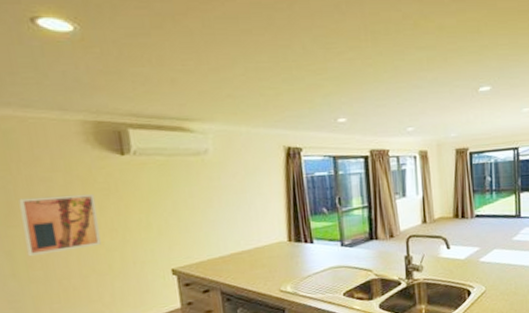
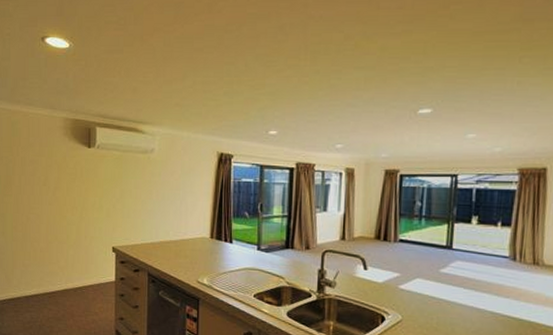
wall art: present [18,193,101,257] -> none [14,174,65,221]

